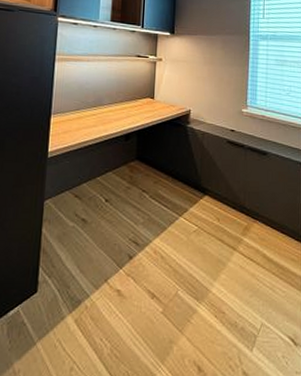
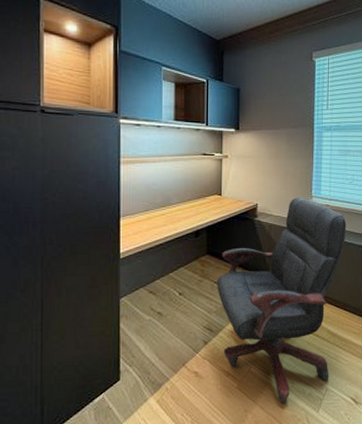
office chair: none [145,106,284,337] -> present [217,197,347,404]

